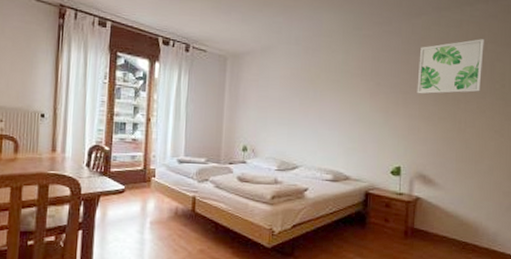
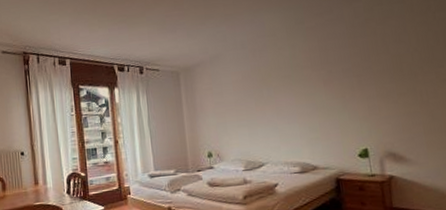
wall art: present [417,39,484,95] -> none [366,9,437,75]

